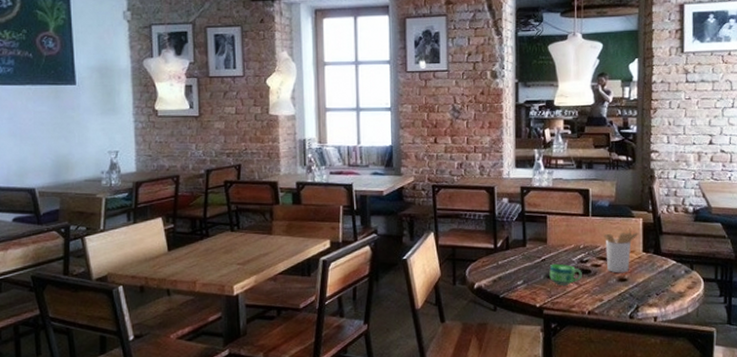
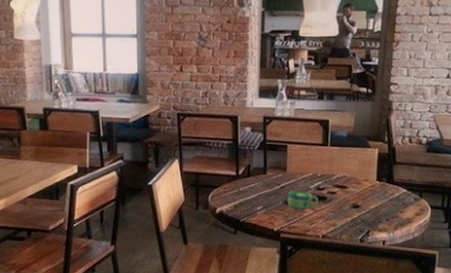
utensil holder: present [604,226,639,273] -> none [341,156,374,200]

